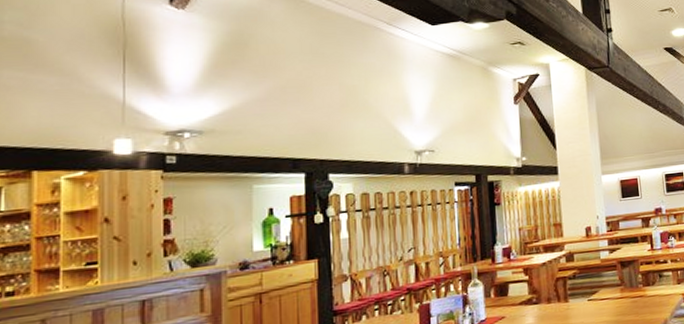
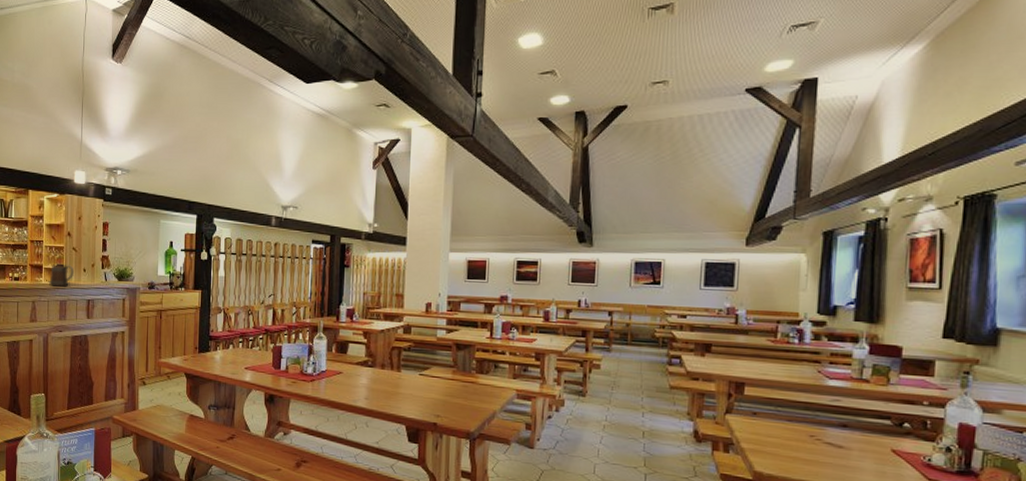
beer mug: none [72,260,116,294] -> present [49,263,74,287]

